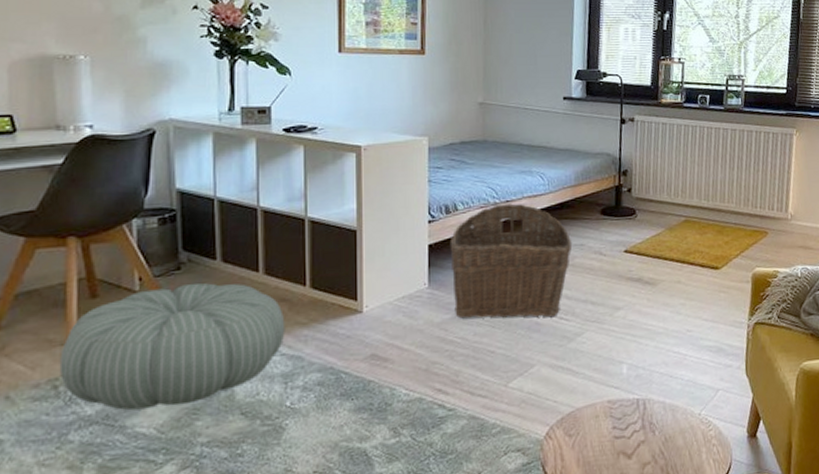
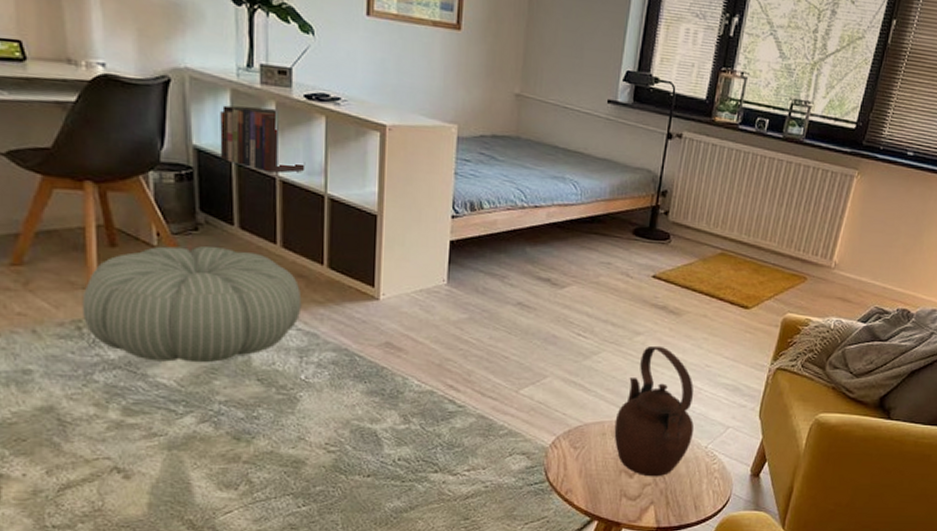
books: none [202,144,286,206] -> present [220,105,306,174]
wicker basket: present [449,203,573,319] -> none [472,208,600,331]
teapot: none [606,317,686,455] -> present [614,345,695,477]

